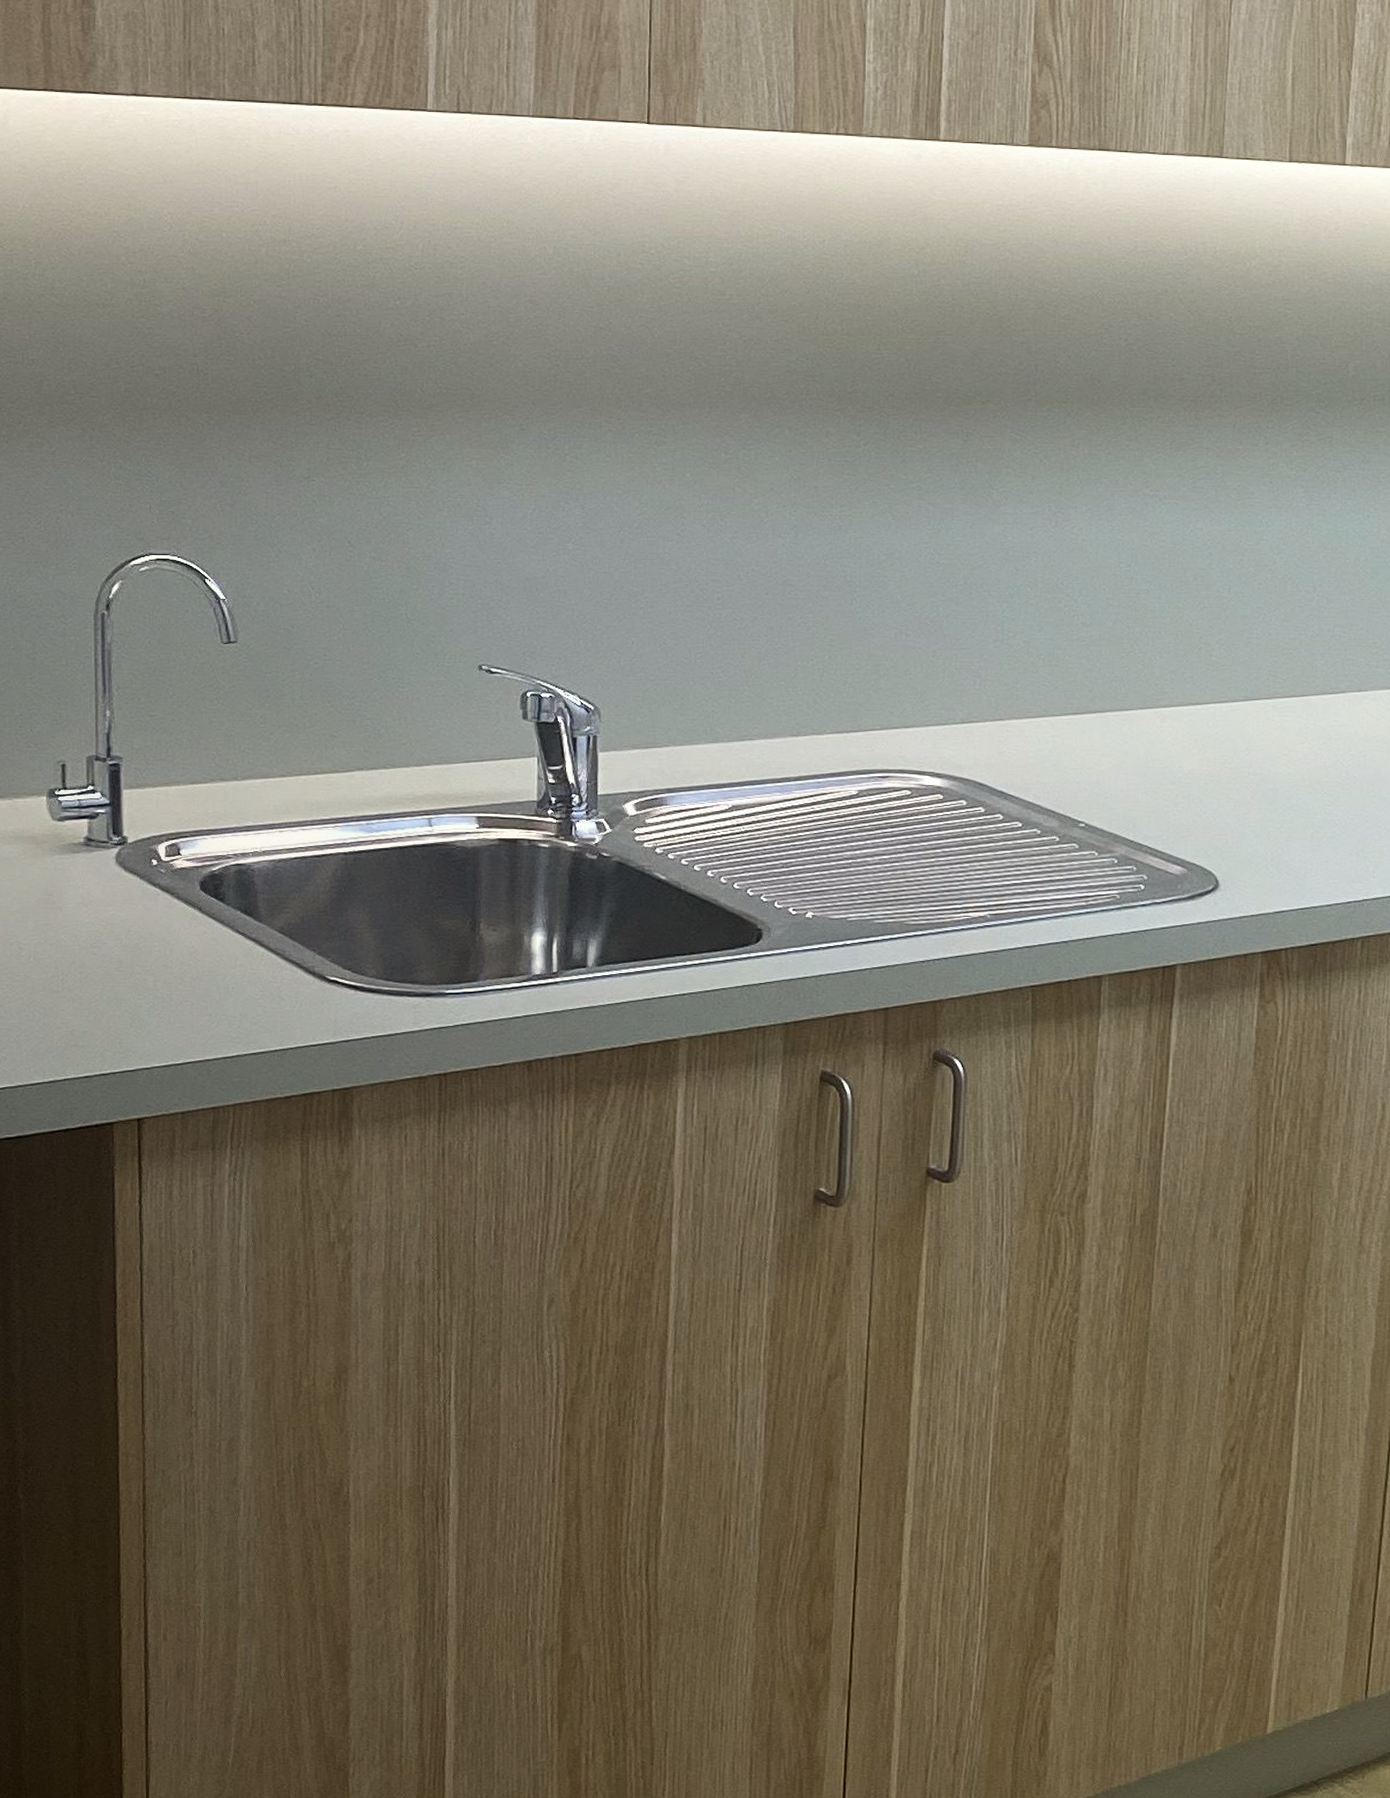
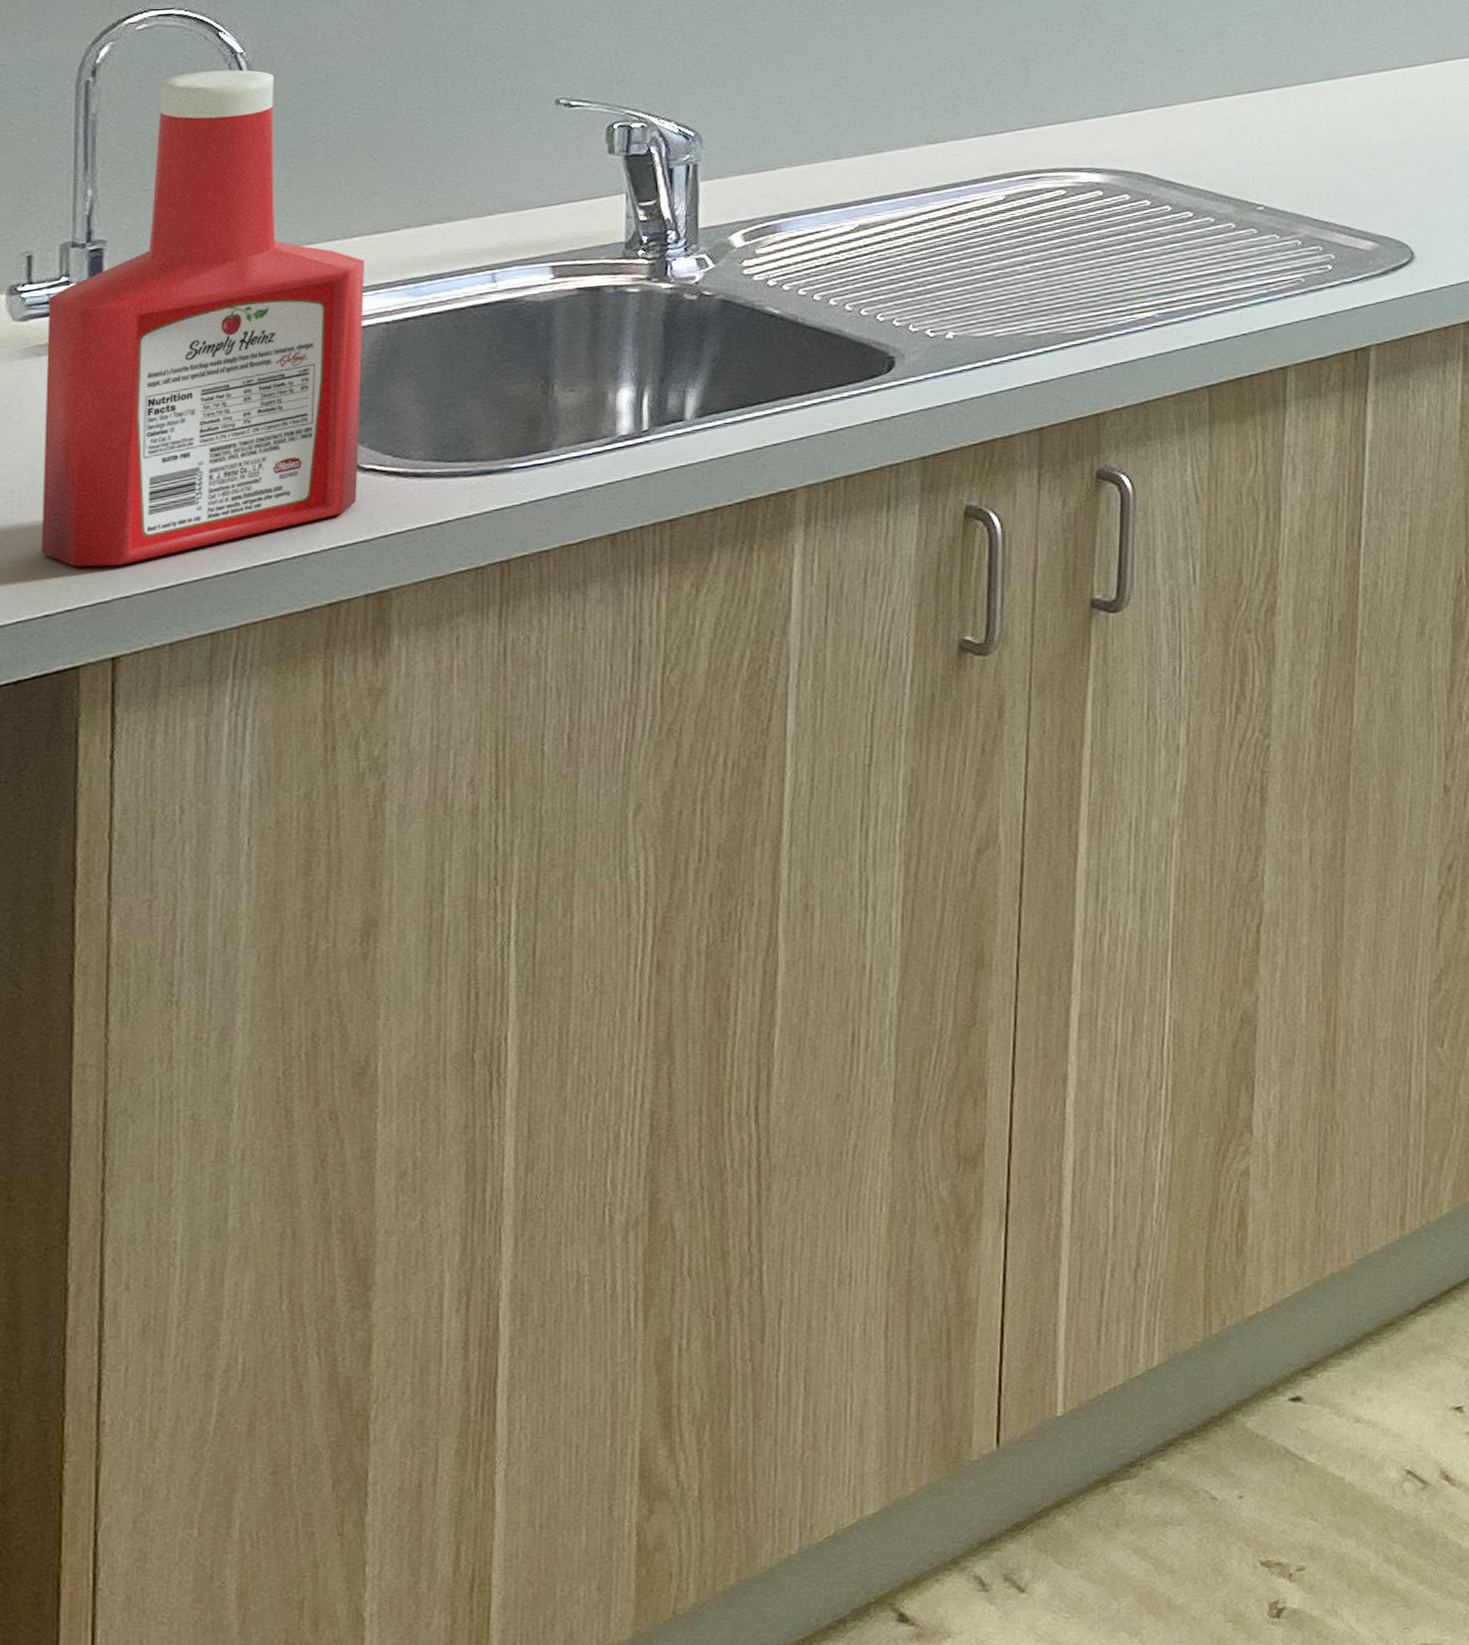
ketchup bottle: none [79,613,326,1041] -> present [42,69,365,567]

